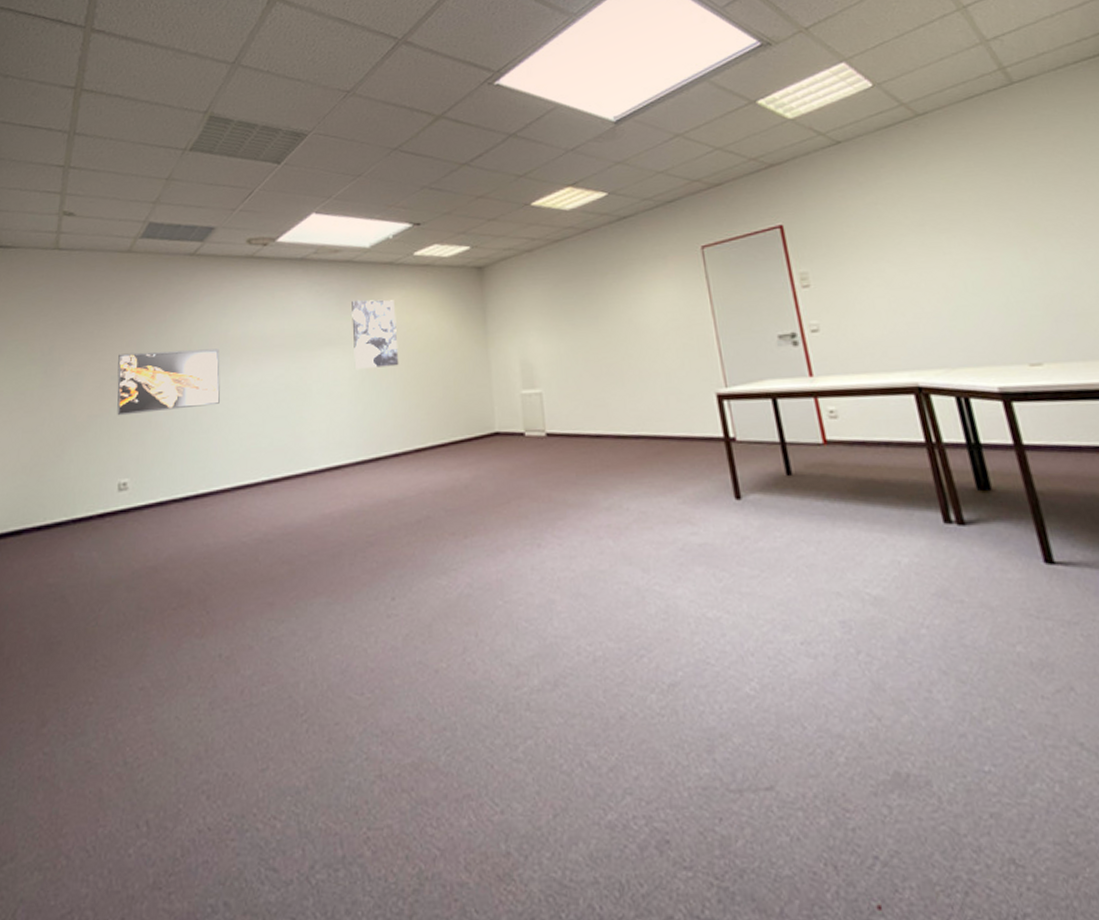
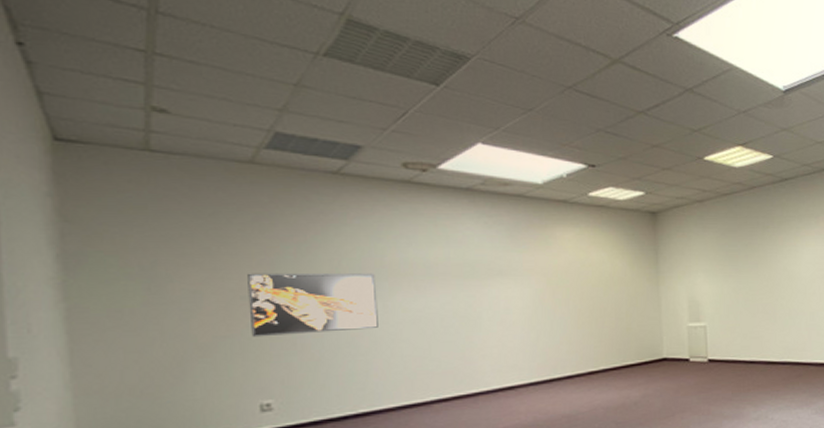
wall art: present [352,299,399,369] -> none [523,234,573,299]

